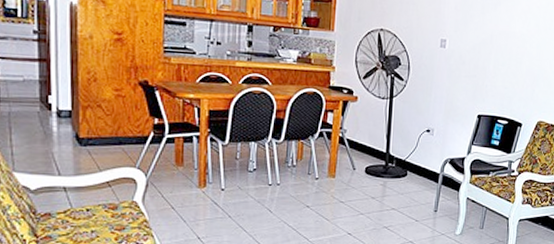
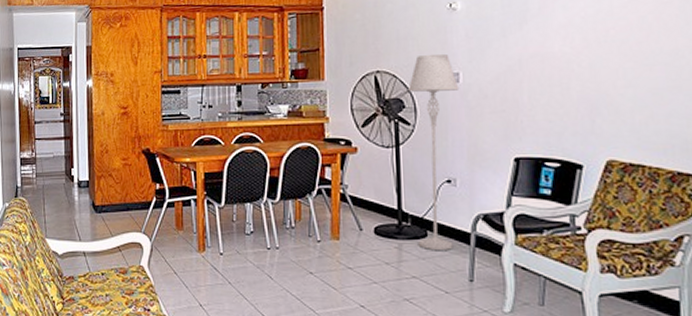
floor lamp: none [400,20,445,187] -> present [408,53,460,250]

